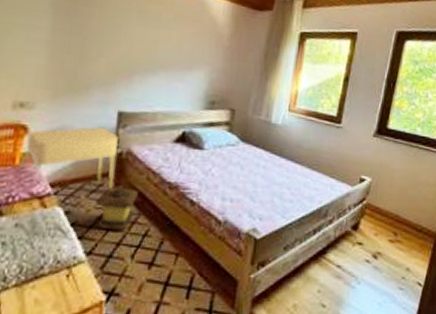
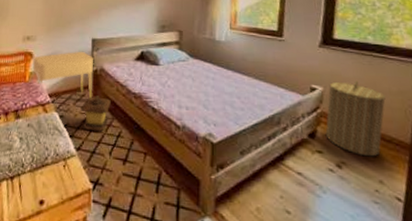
laundry hamper: none [367,172,423,246] -> present [325,81,386,157]

